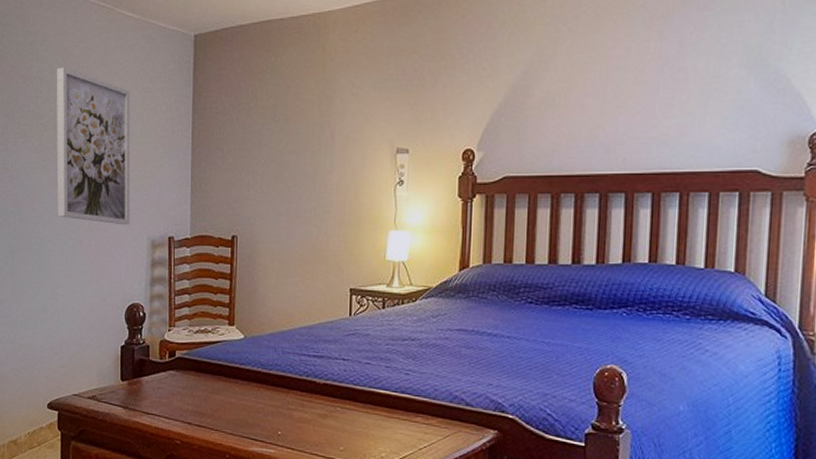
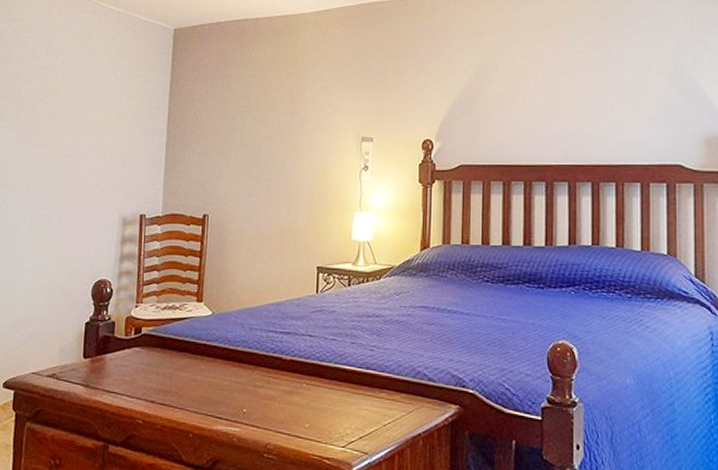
wall art: present [56,67,131,226] -> none [28,53,110,203]

